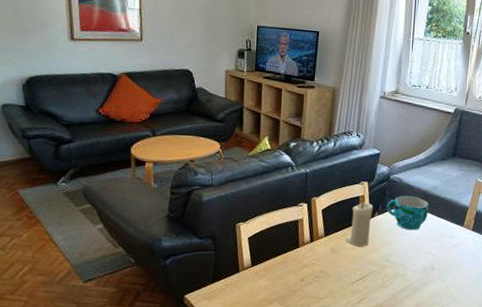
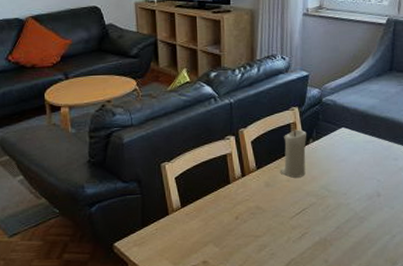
cup: present [386,195,429,231] -> none [321,118,368,156]

